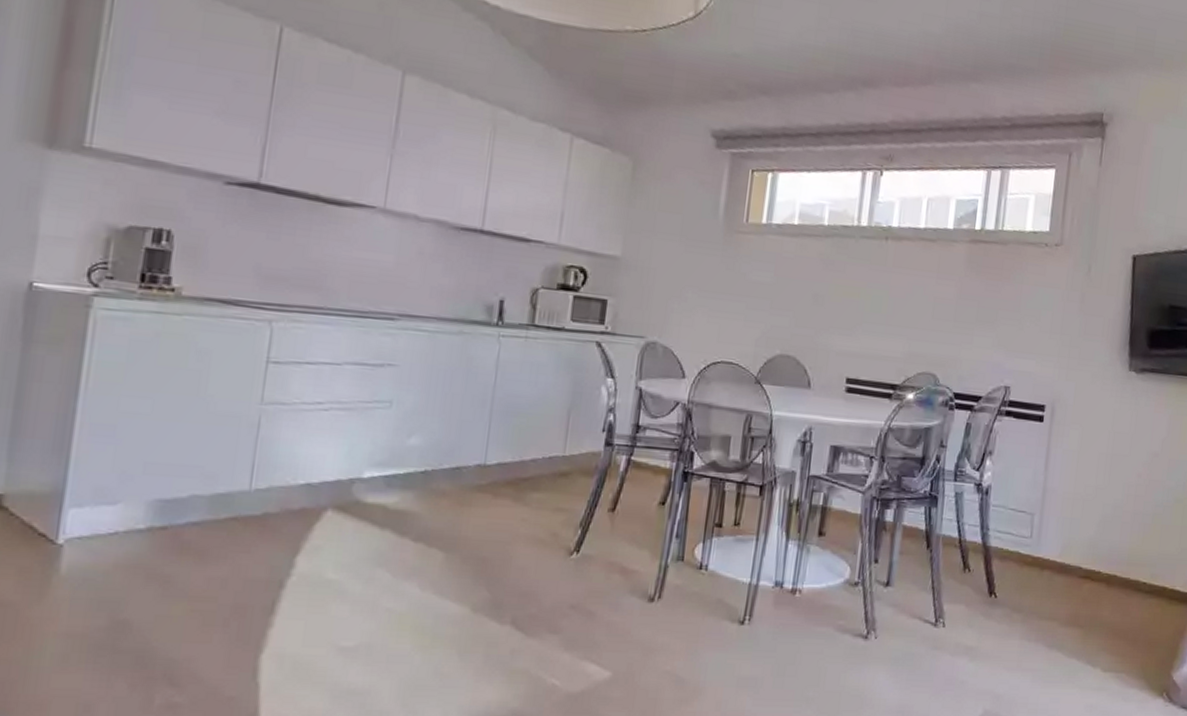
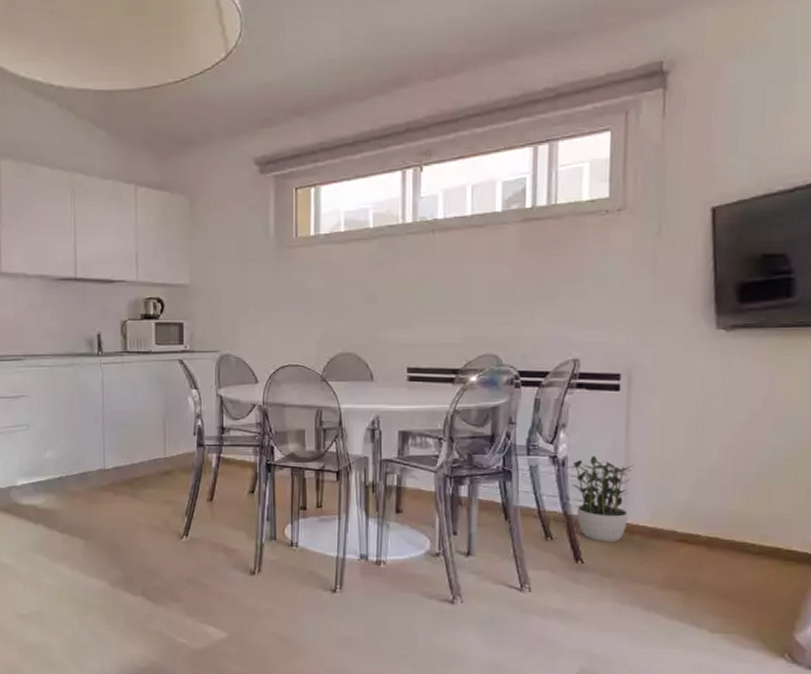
potted plant: none [990,486,1049,576] -> present [568,456,633,541]

